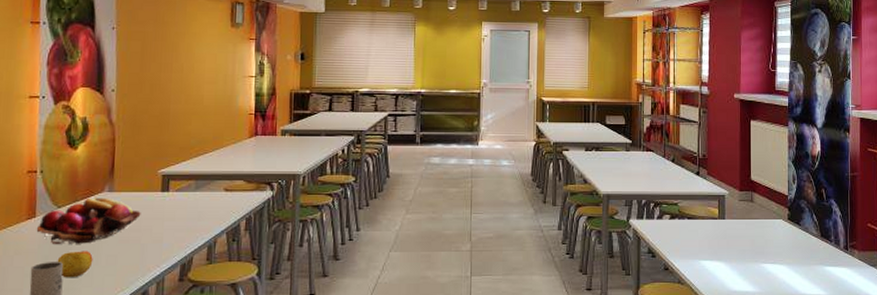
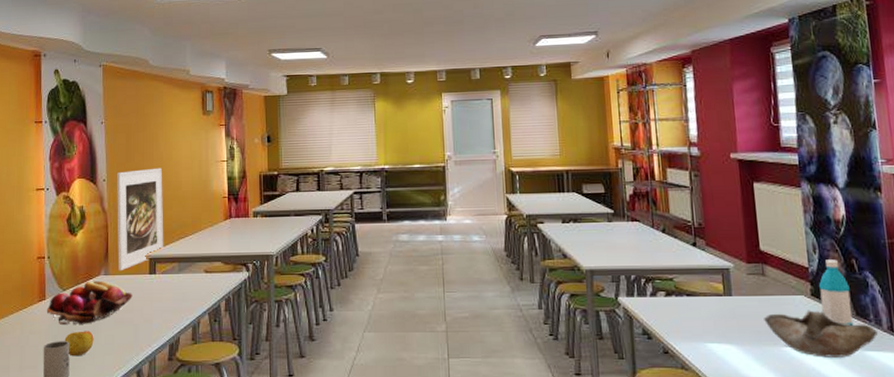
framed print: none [125,80,182,188] -> present [117,167,164,271]
bowl: none [749,232,836,272] -> present [764,310,878,358]
water bottle: none [795,189,818,245] -> present [819,259,854,325]

